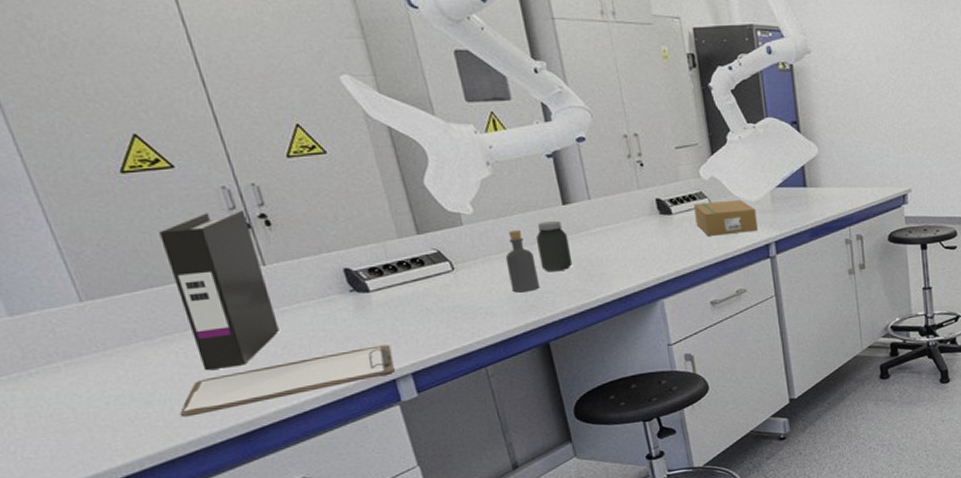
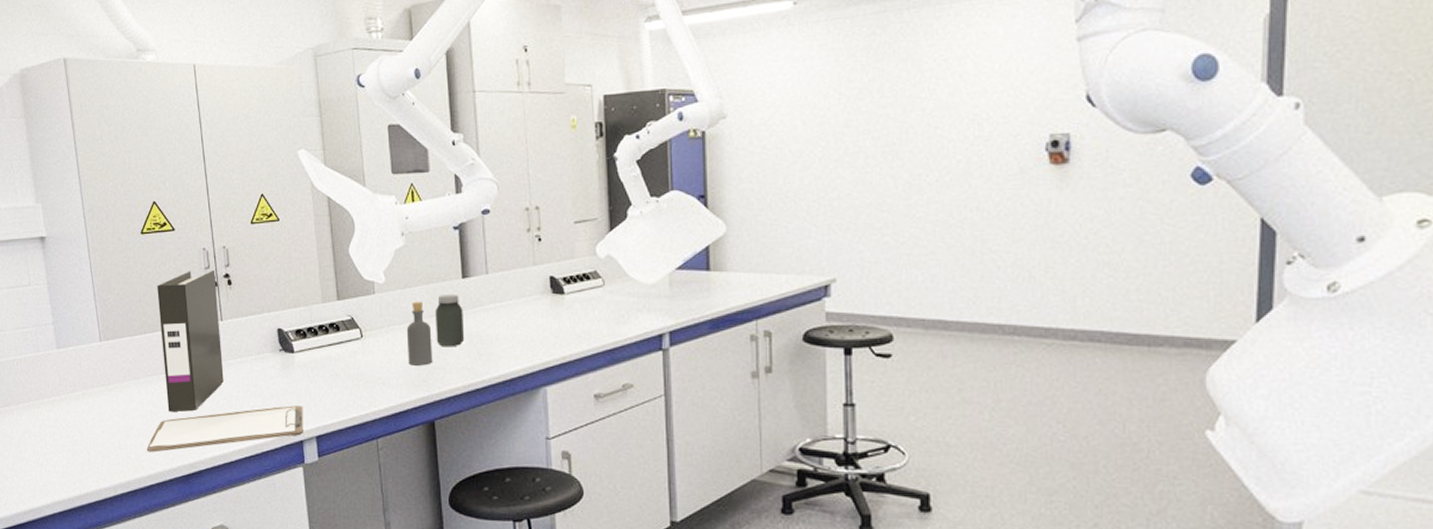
box: present [694,199,758,236] -> none [587,281,651,321]

